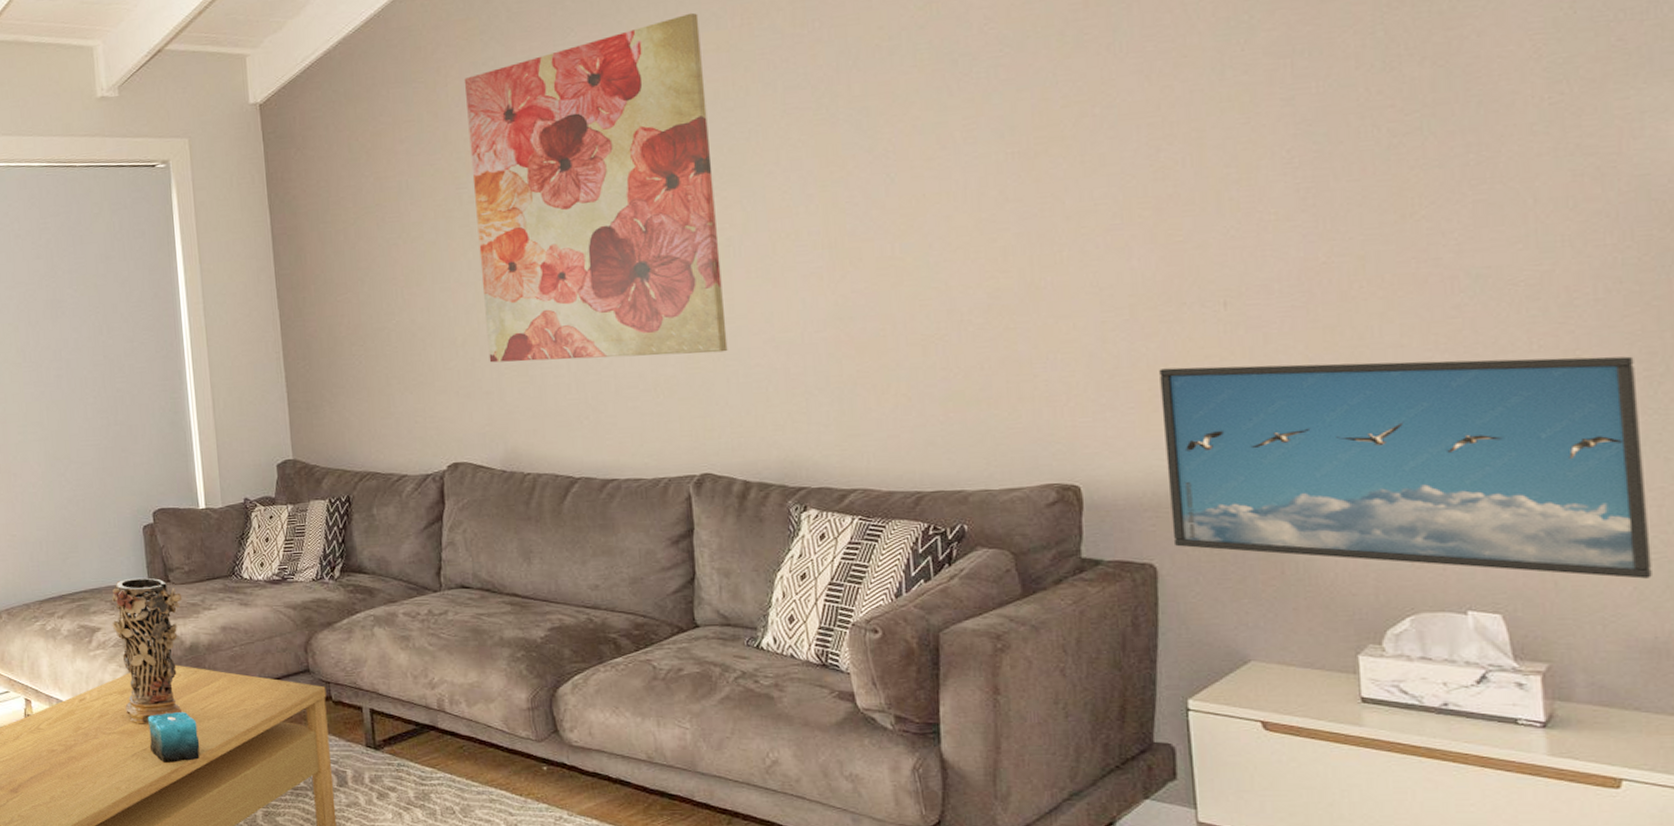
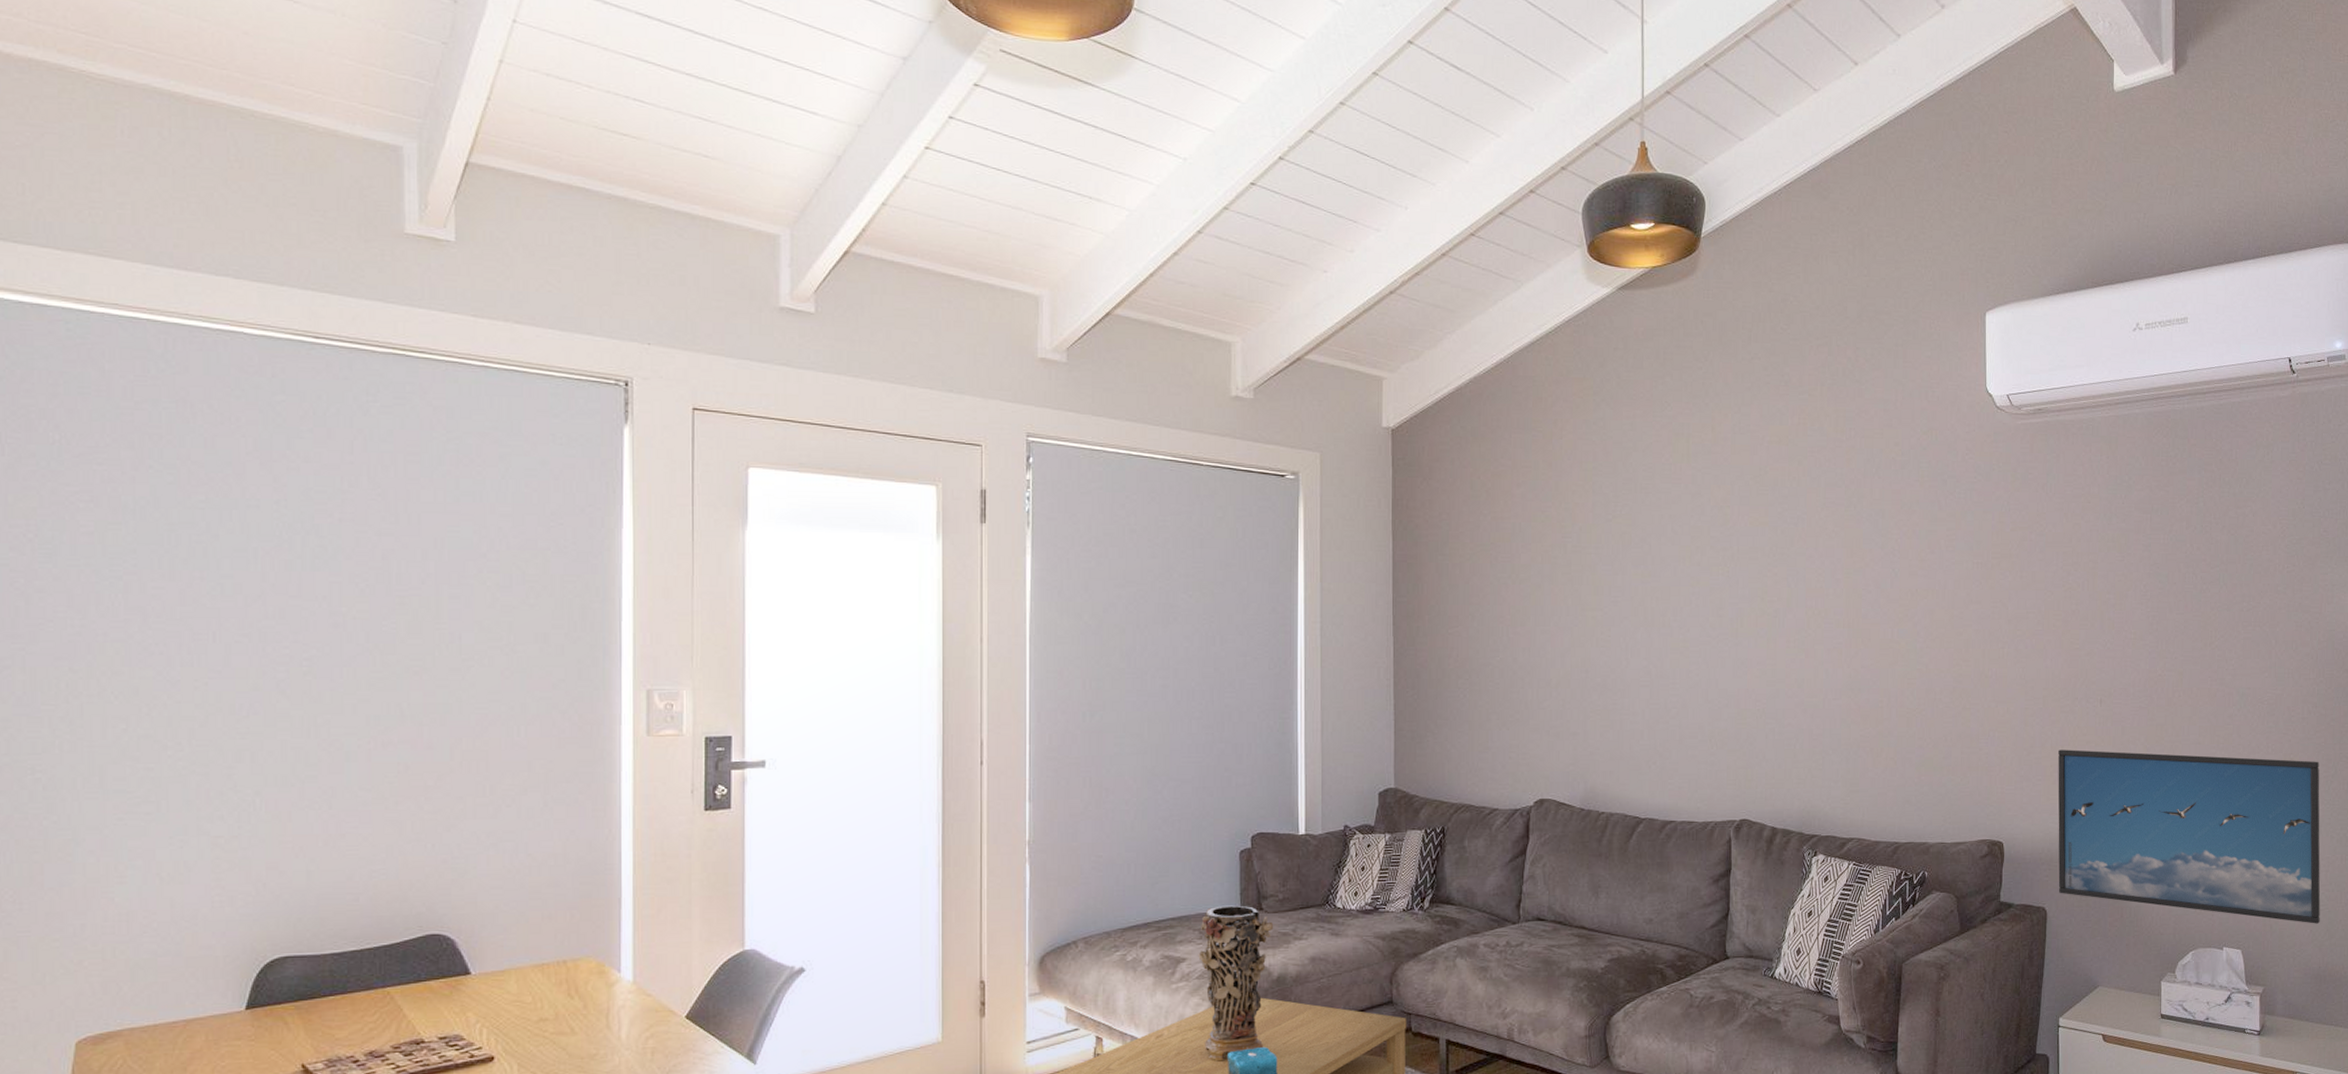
wall art: present [464,12,728,363] -> none [1576,406,1769,711]

